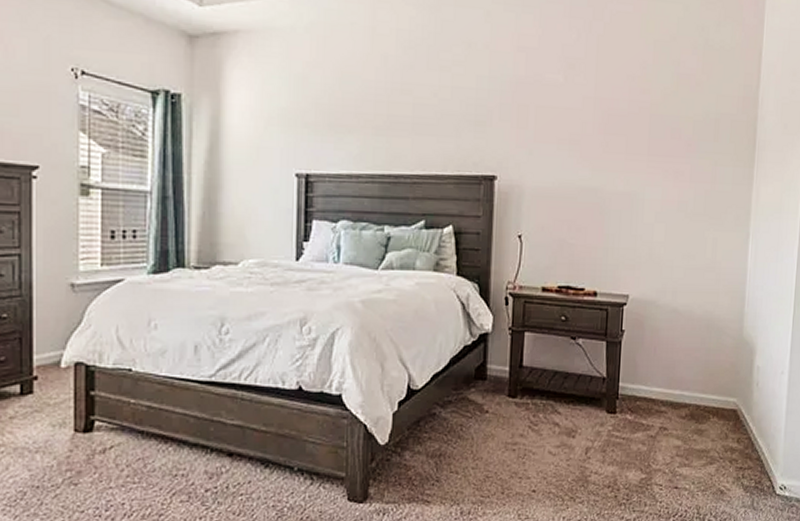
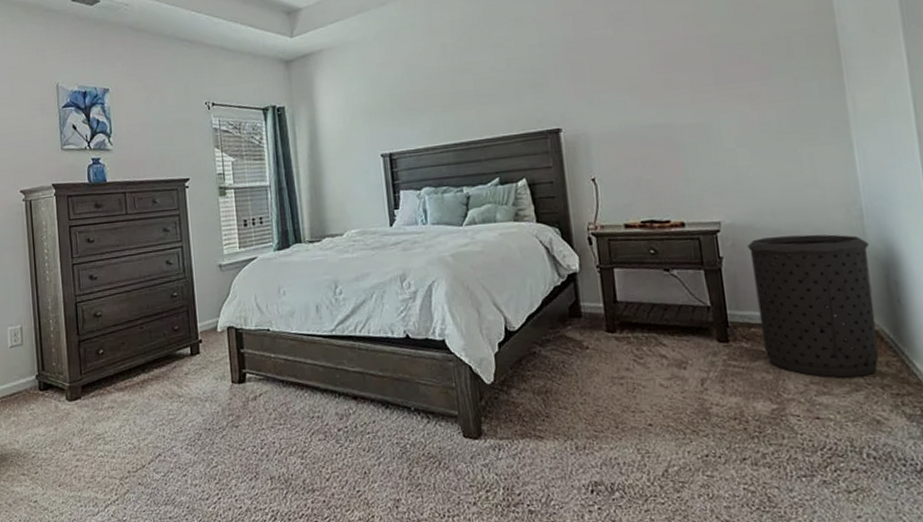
laundry basket: none [644,315,745,452] -> present [747,234,880,378]

